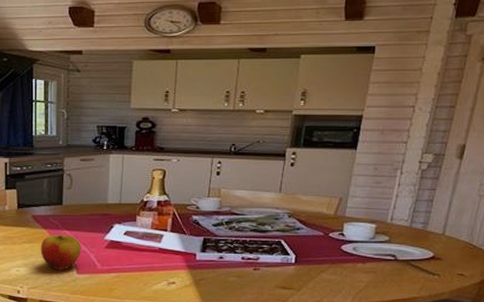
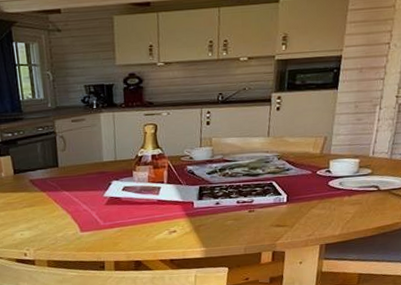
apple: present [40,234,81,270] -> none [41,195,83,230]

